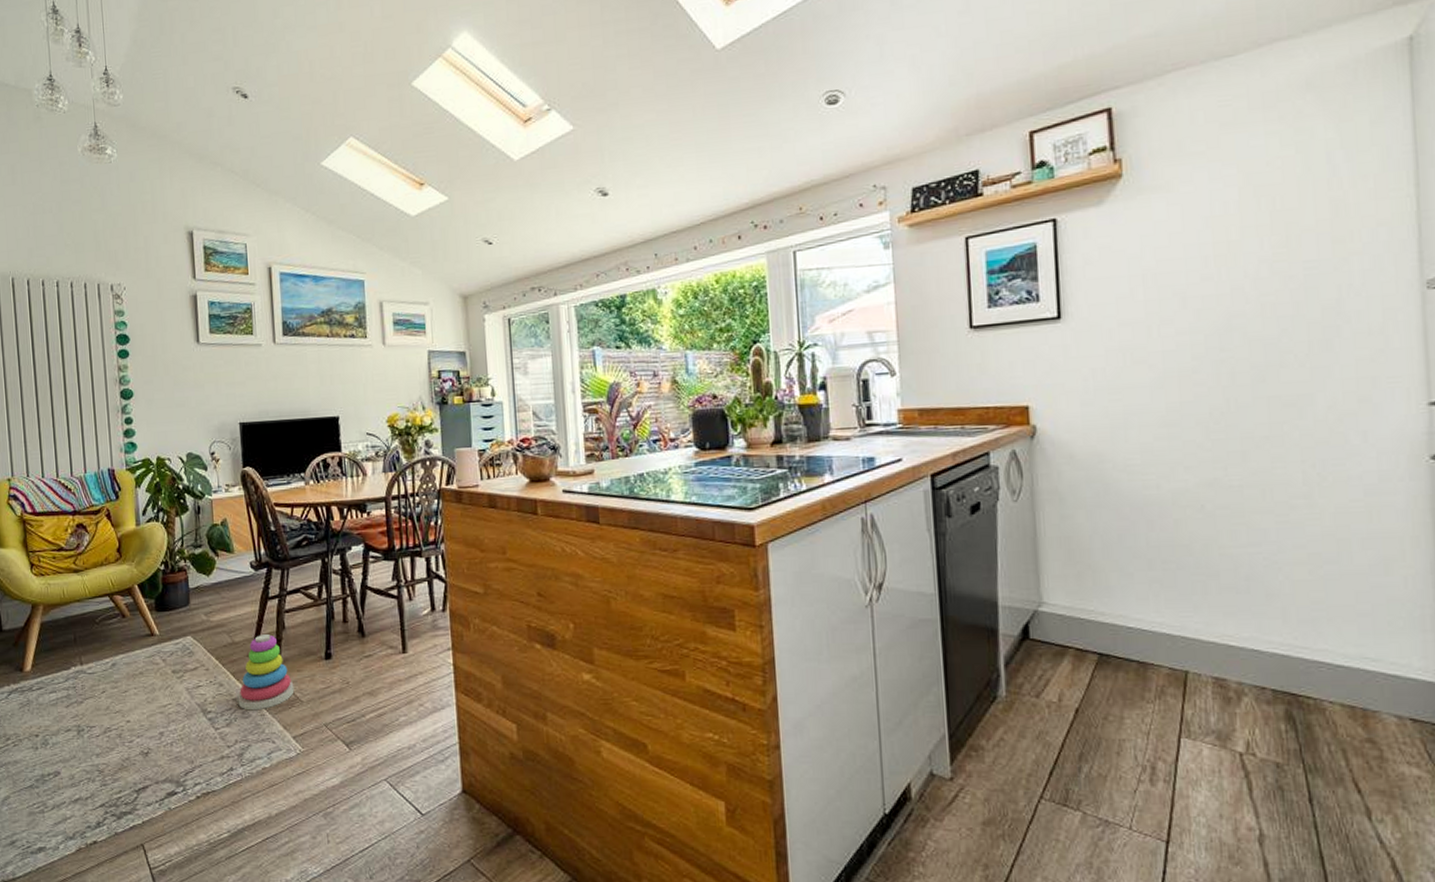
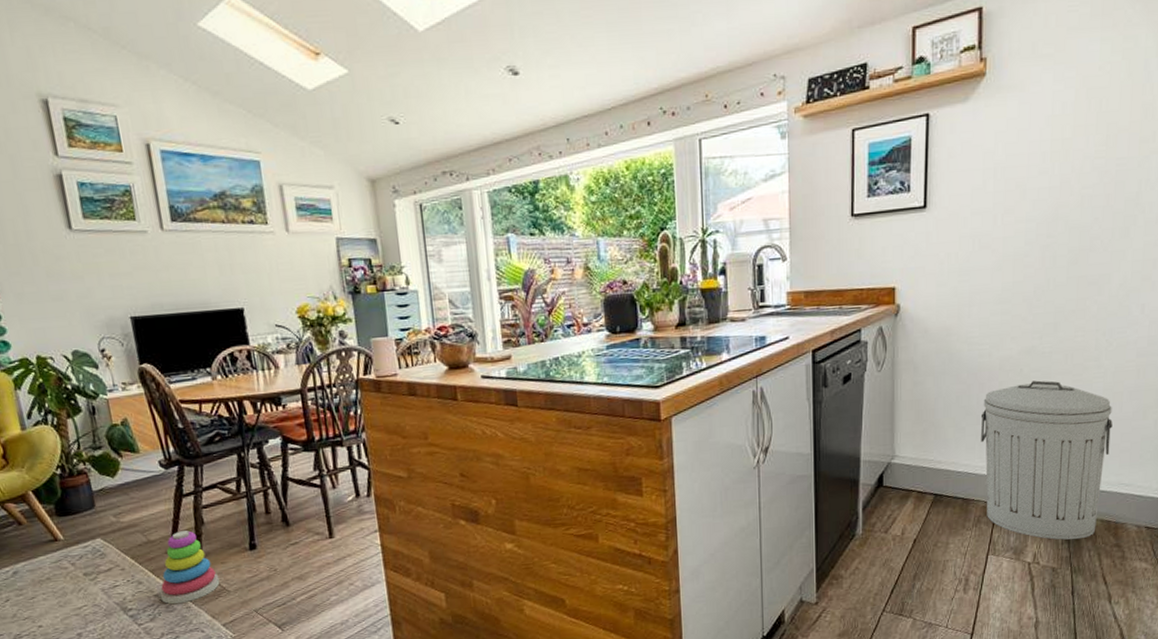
trash can: none [1152,519,1341,728] -> present [980,380,1113,540]

